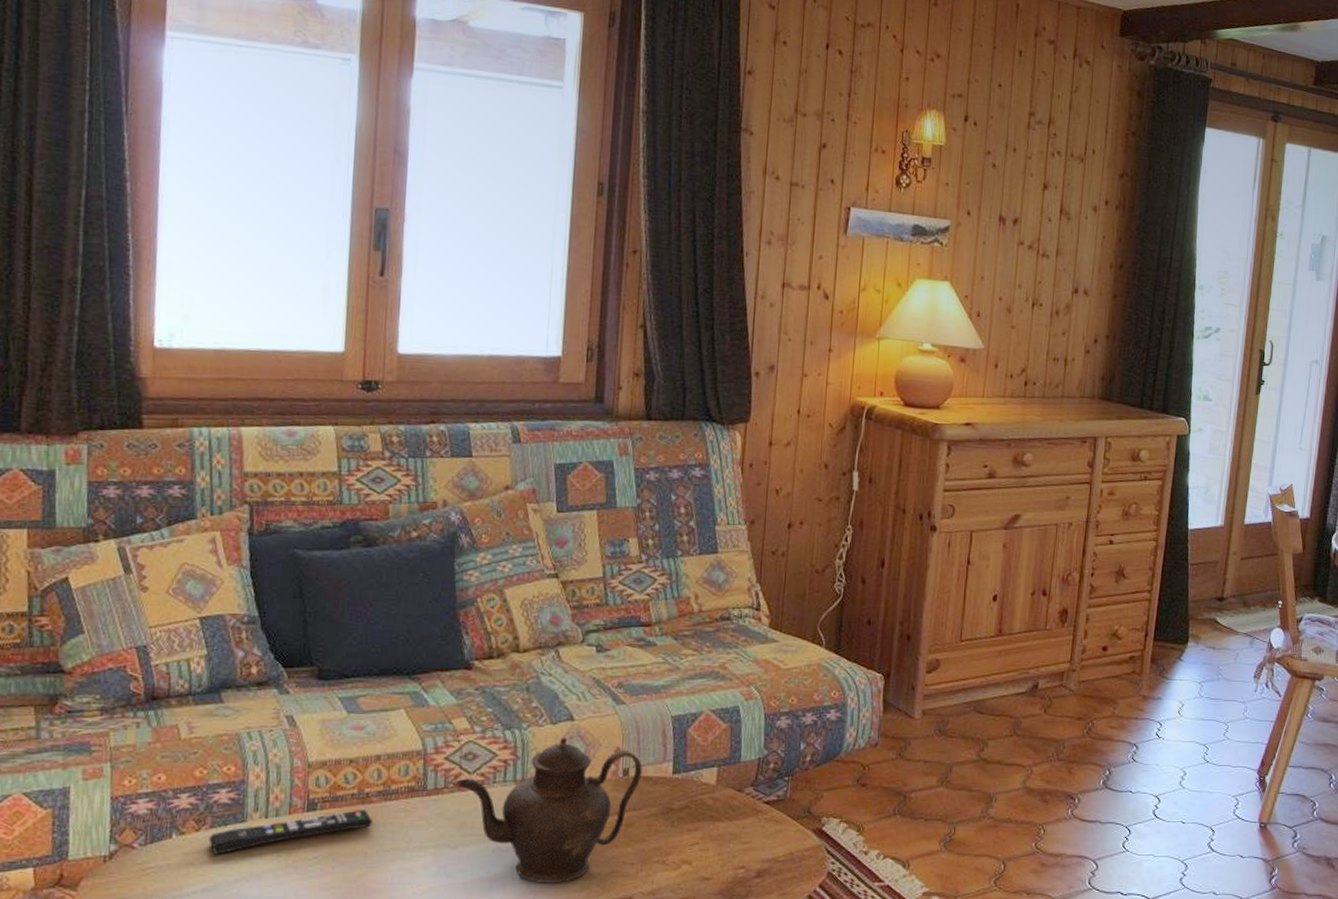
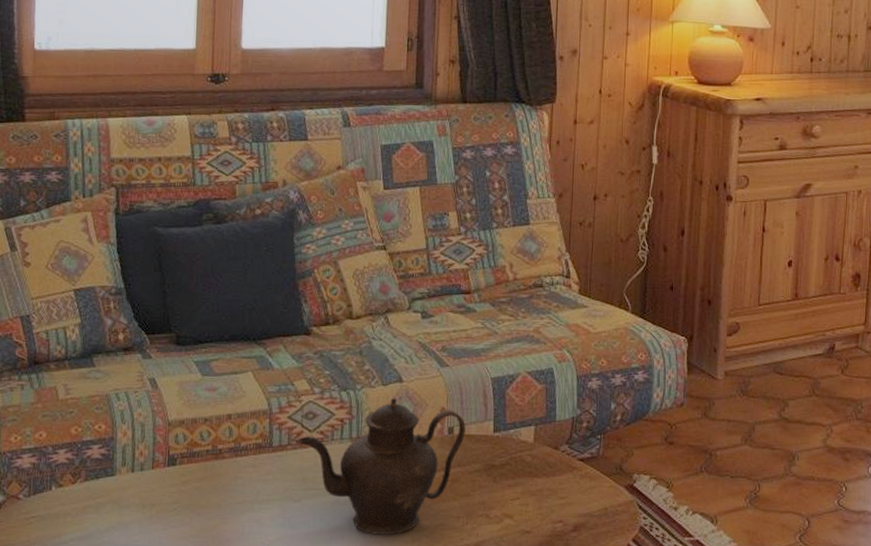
remote control: present [209,810,372,855] -> none [83,465,225,506]

